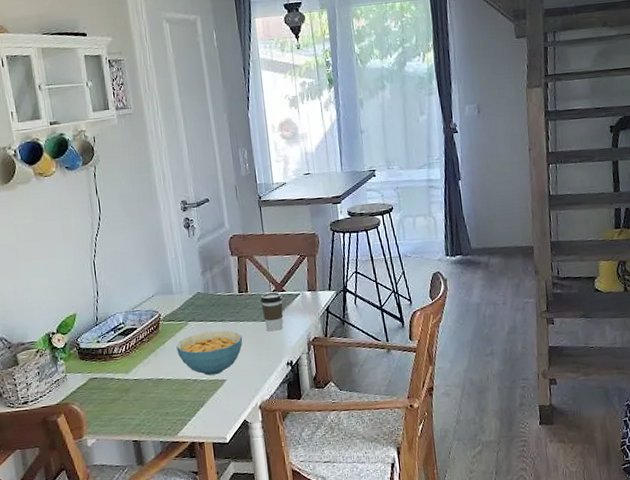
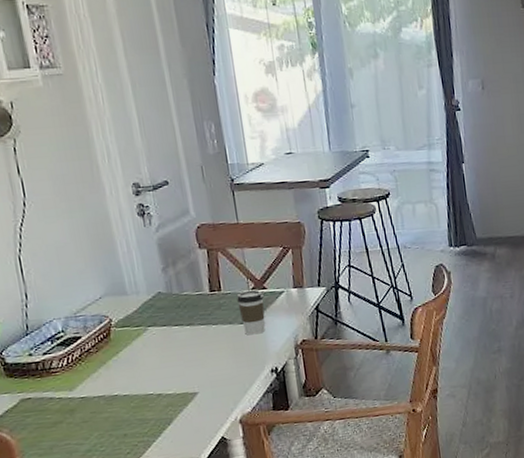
cereal bowl: present [176,330,243,376] -> none [133,336,217,389]

